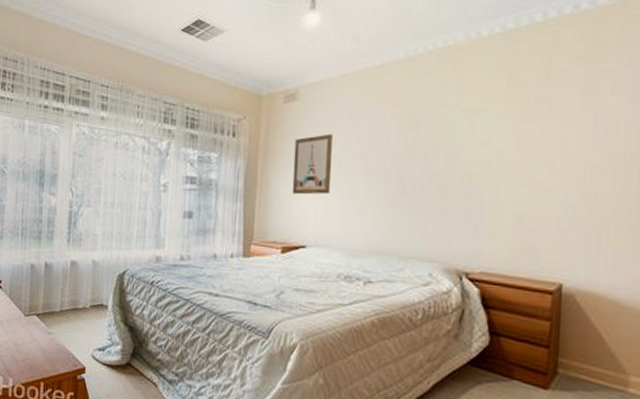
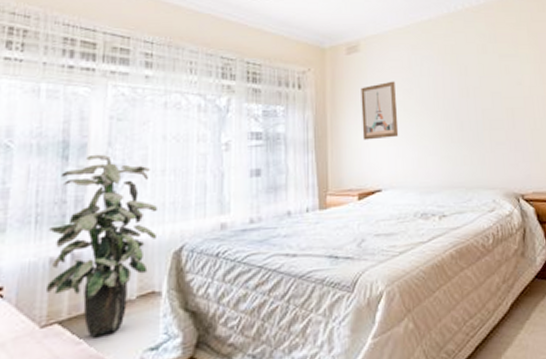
indoor plant: none [28,184,107,331] -> present [45,154,158,337]

